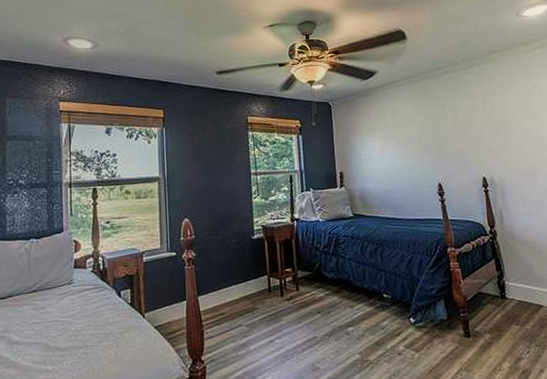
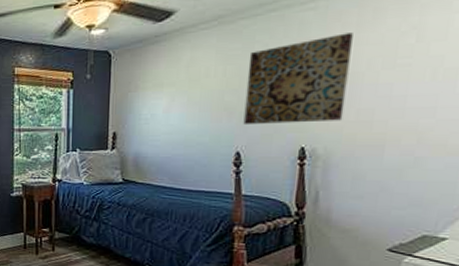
wall art: none [435,90,506,162] -> present [243,32,353,125]

